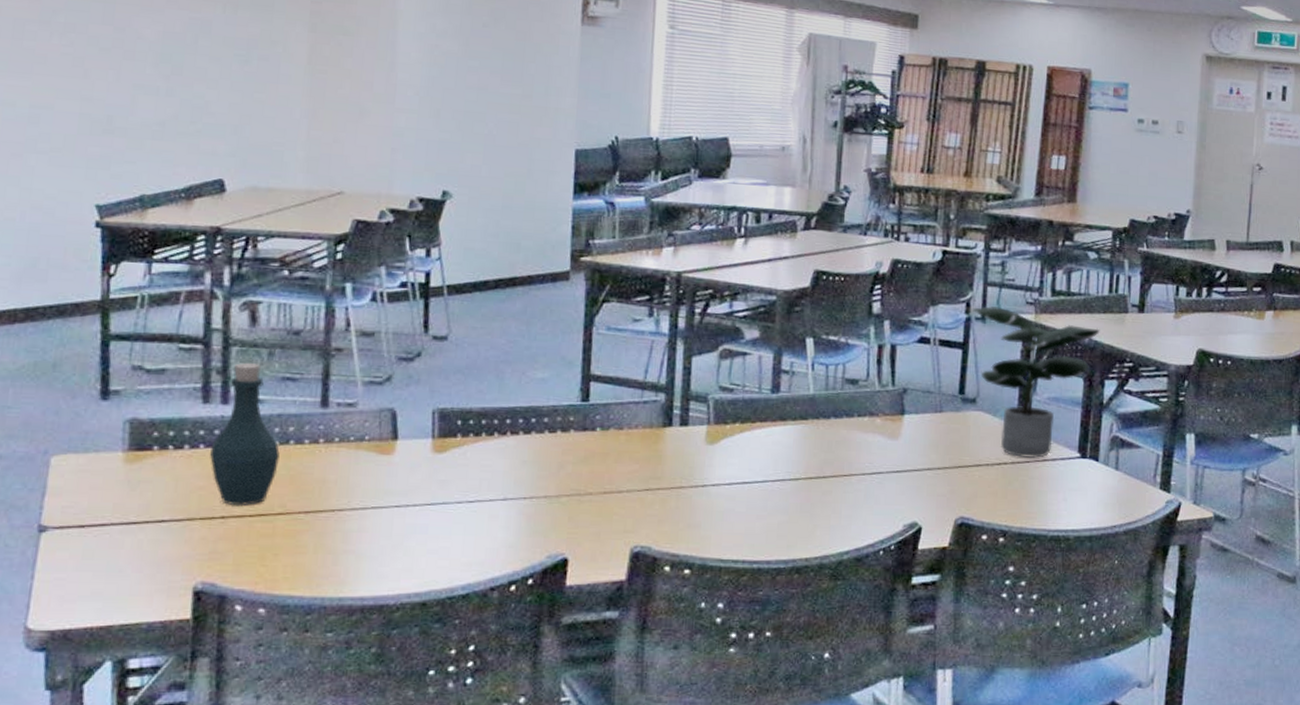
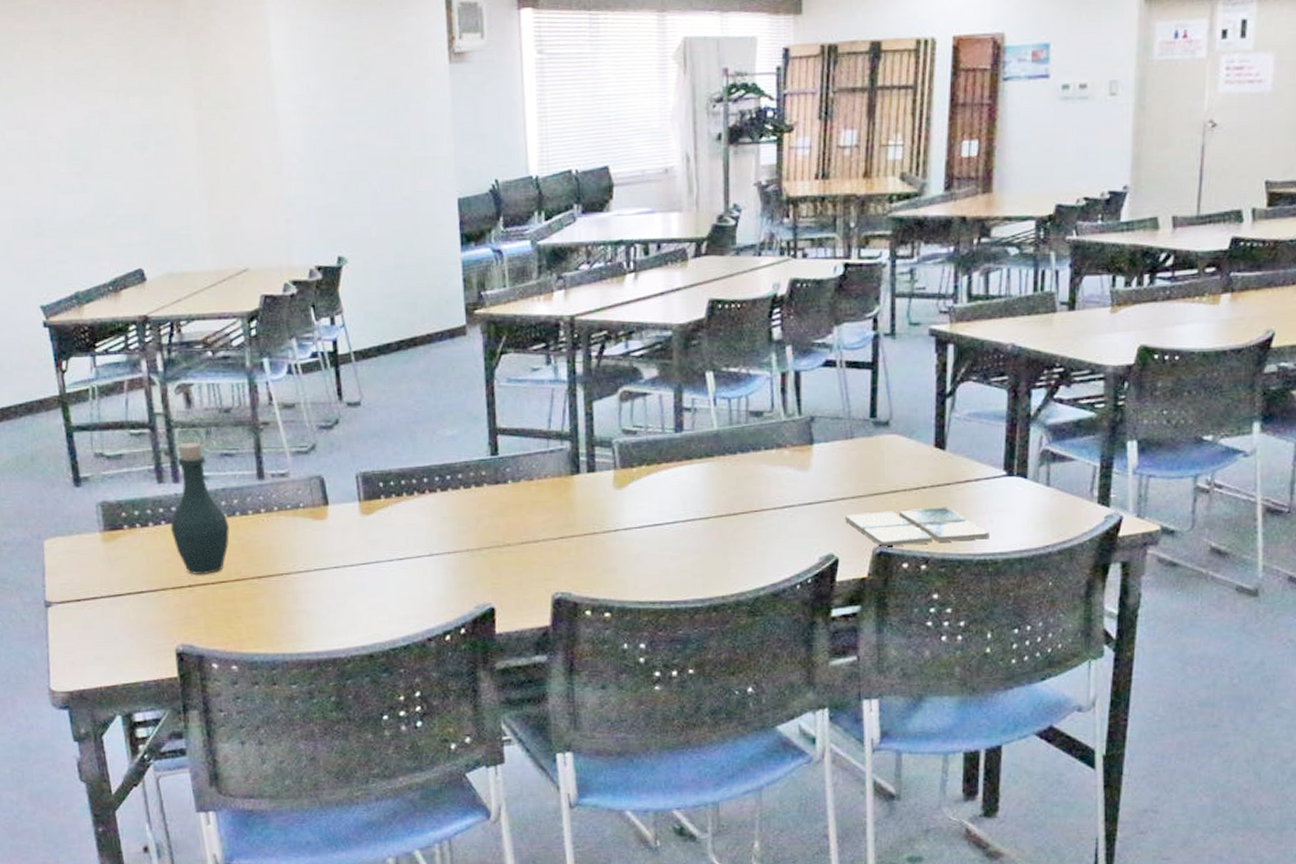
drink coaster: none [929,483,1063,519] -> present [844,507,990,547]
potted plant: present [970,306,1100,458] -> none [877,320,1025,480]

